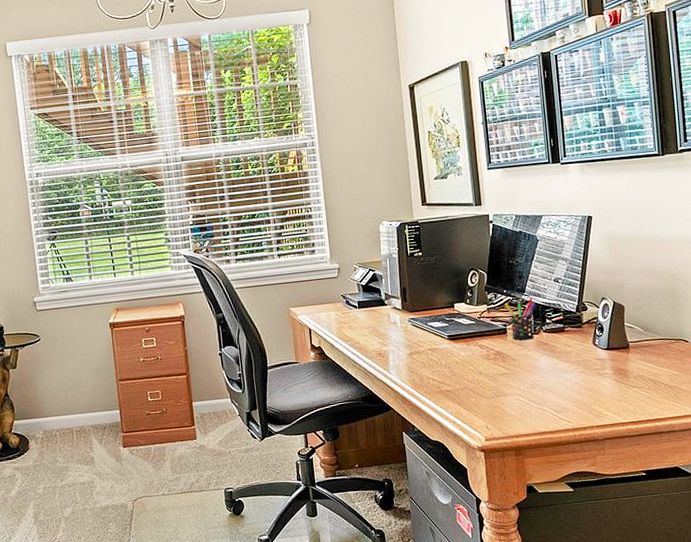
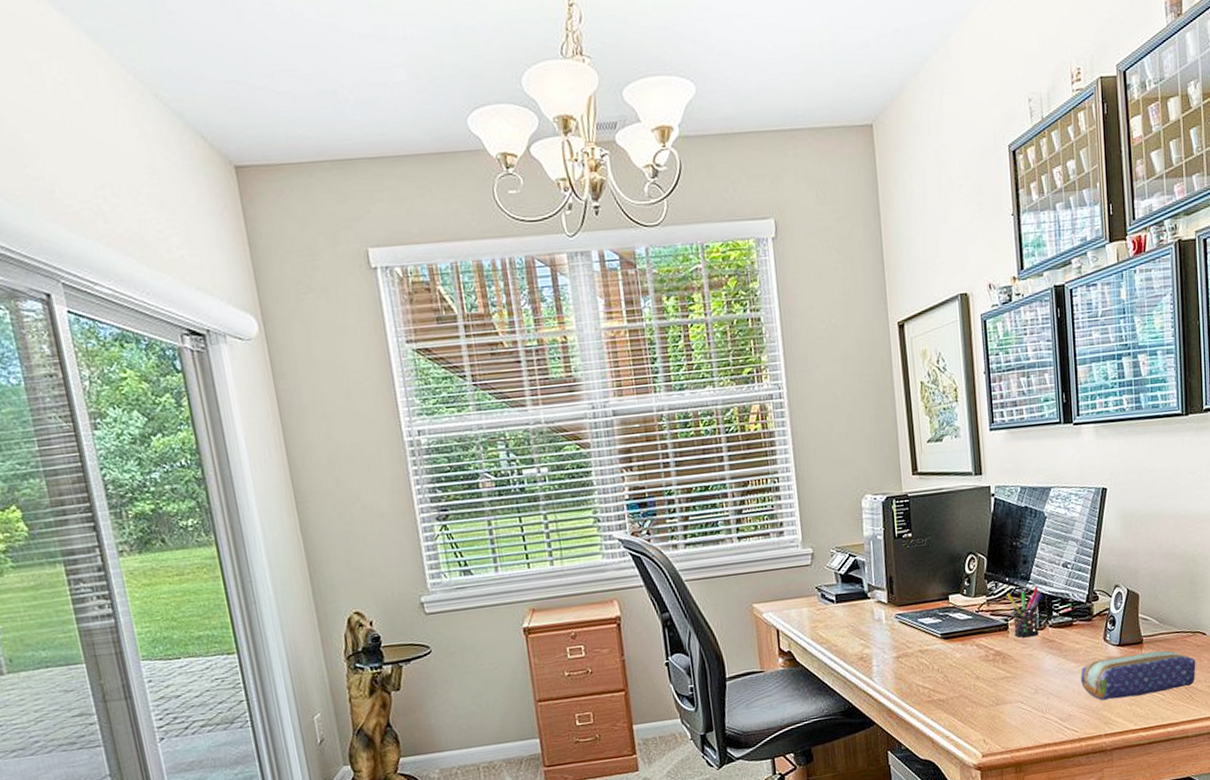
pencil case: none [573,354,680,397] -> present [1081,650,1196,701]

